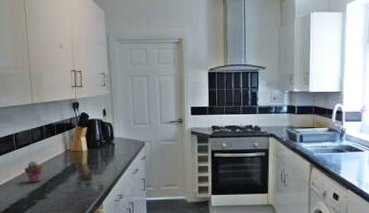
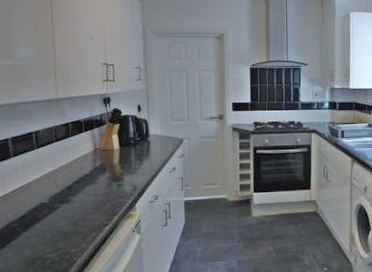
potted succulent: present [25,161,43,183] -> none [46,161,68,186]

